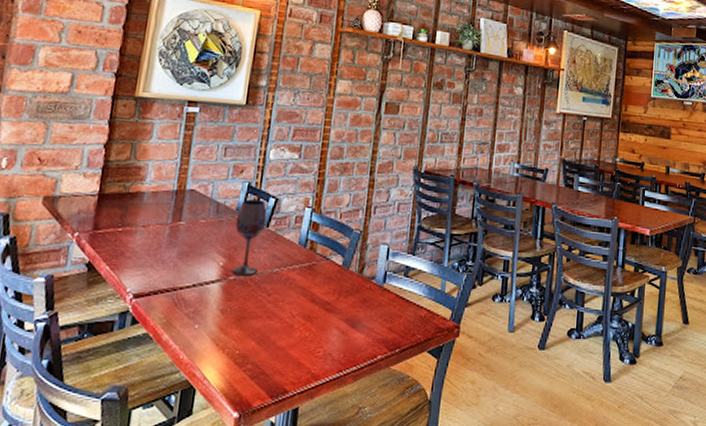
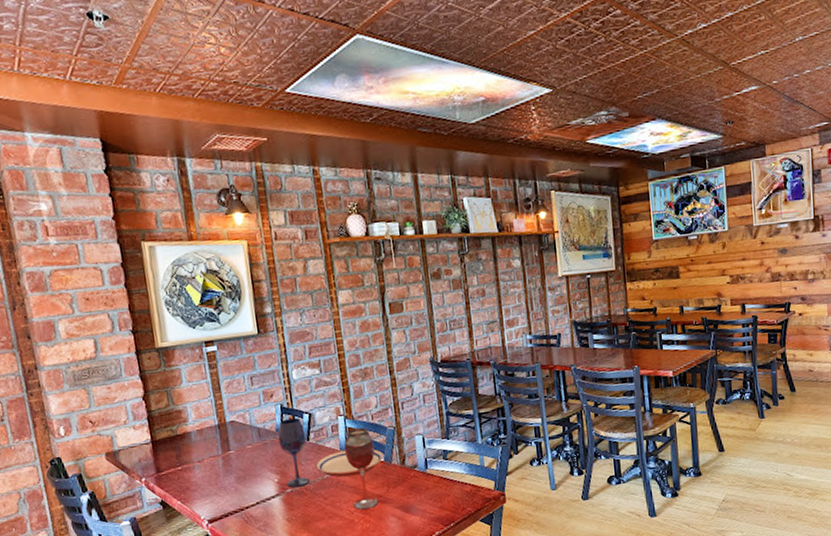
plate: none [269,245,343,275] -> present [317,449,384,477]
wineglass: none [297,223,336,315] -> present [344,427,379,509]

